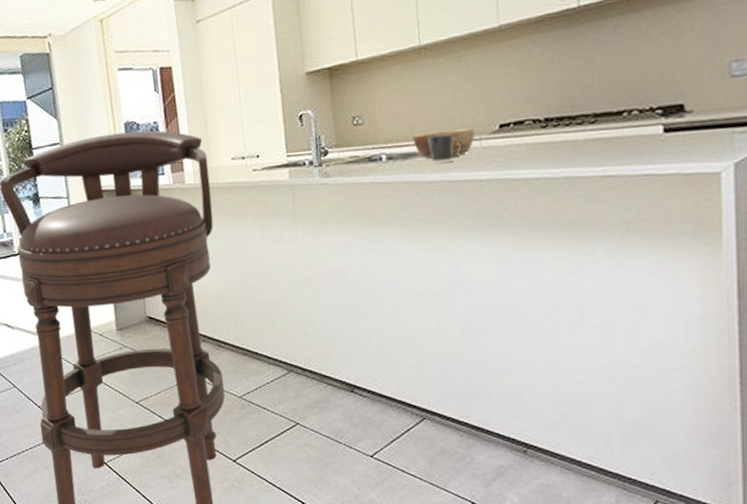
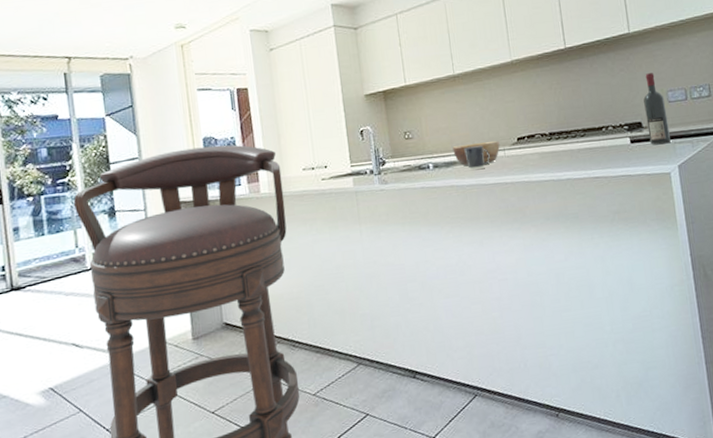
wine bottle: none [691,36,727,136] -> present [643,73,671,145]

